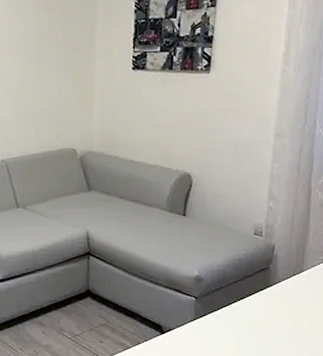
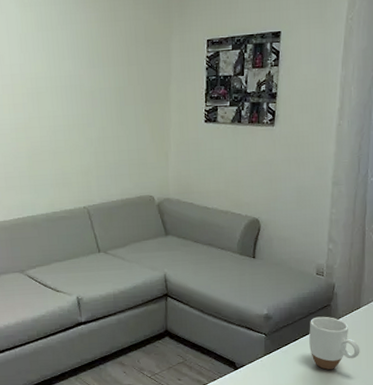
mug: none [244,279,302,337] -> present [309,316,360,370]

